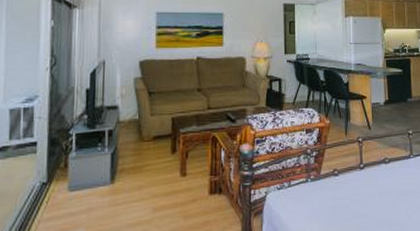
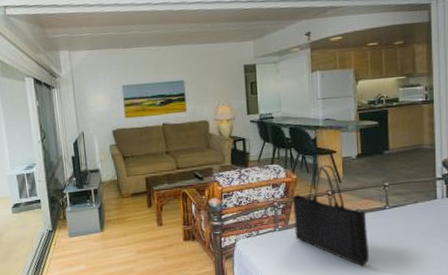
tote bag: none [325,110,396,221] -> present [292,165,369,267]

